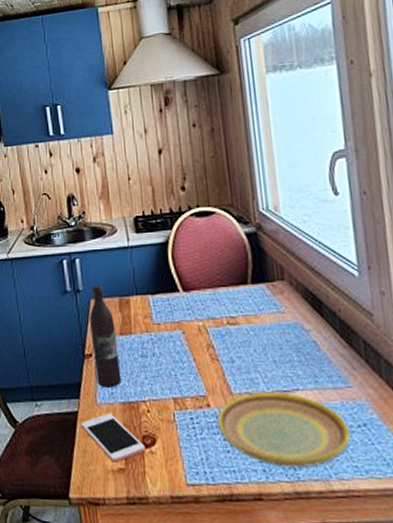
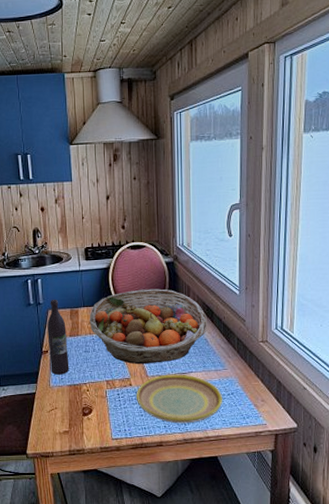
cell phone: present [81,414,145,463] -> none [37,393,84,427]
fruit basket: none [144,269,315,377] -> present [89,289,208,365]

